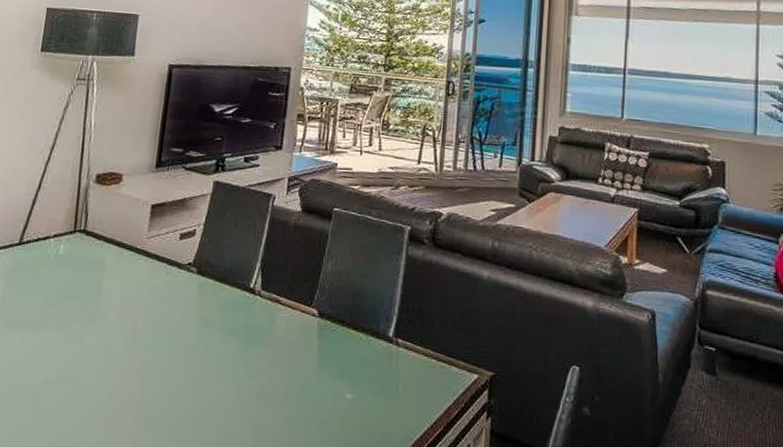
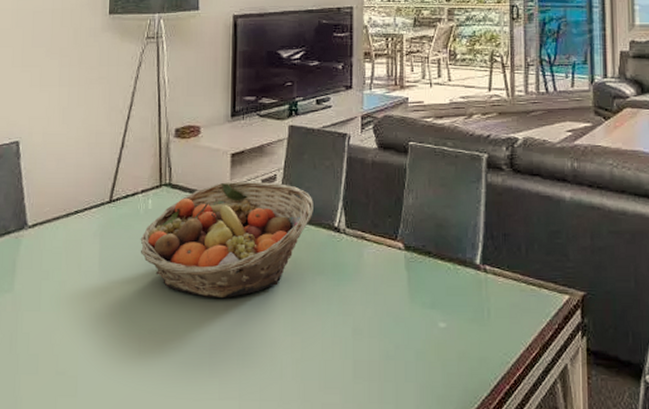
fruit basket: none [46,233,231,353] -> present [140,181,313,297]

